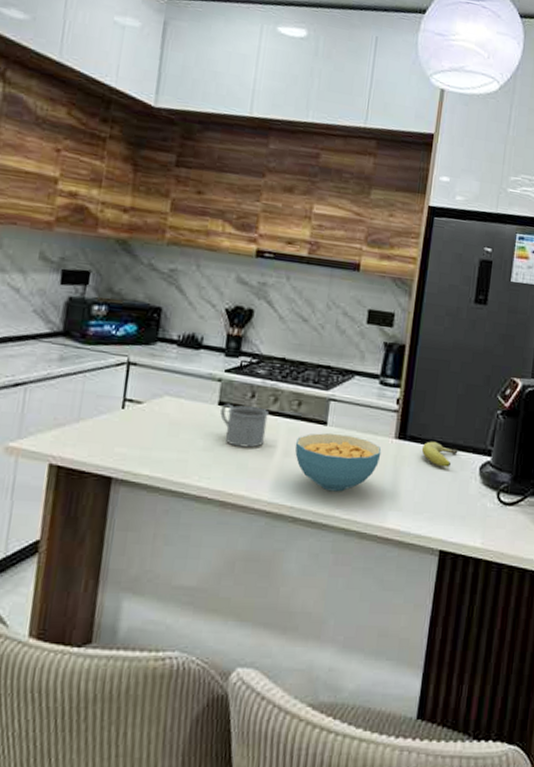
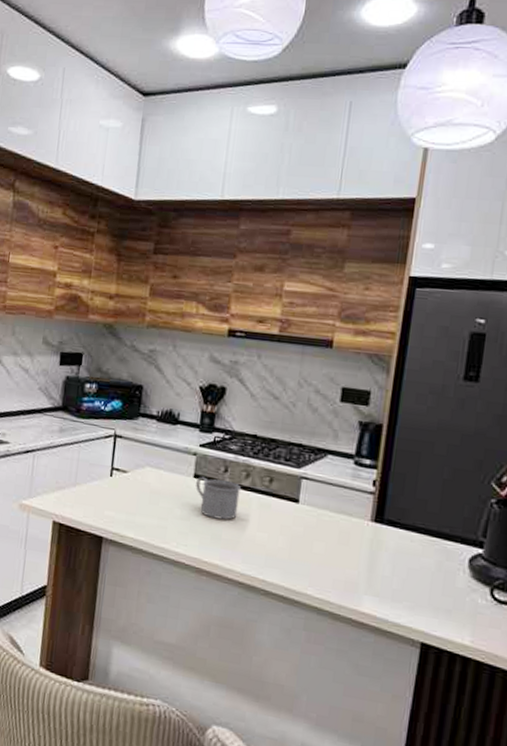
cereal bowl: present [295,433,382,492] -> none [266,510,356,571]
fruit: present [421,441,458,467] -> none [400,527,444,556]

